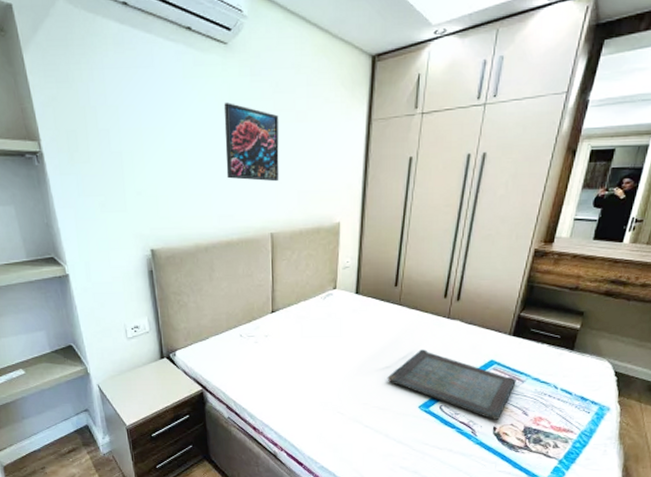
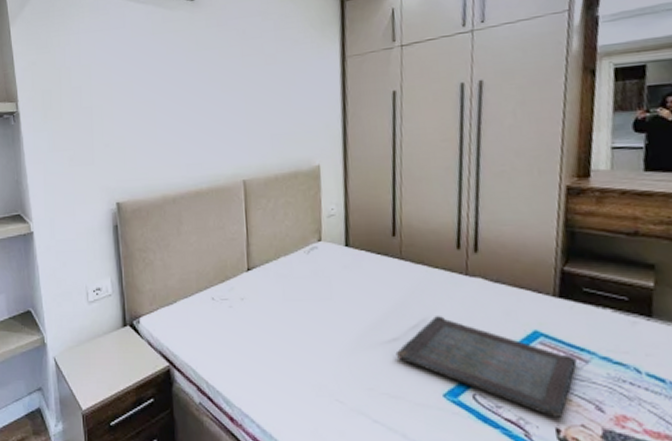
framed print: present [225,103,279,182] -> none [192,53,250,126]

